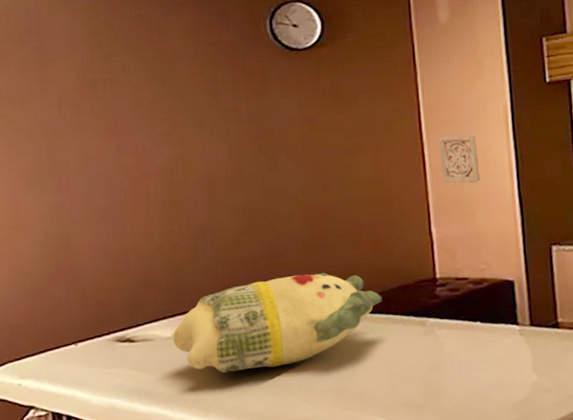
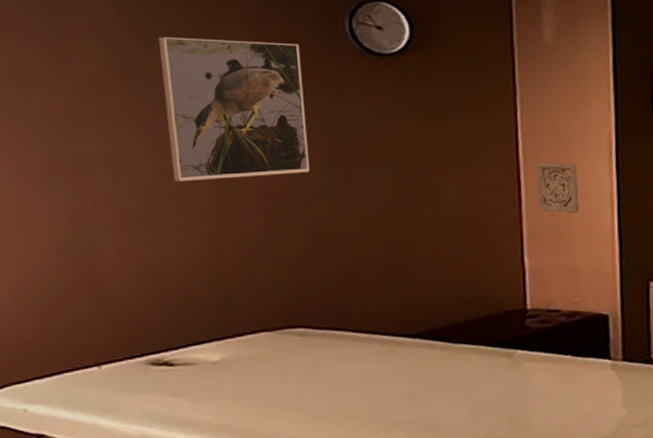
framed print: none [117,47,241,177] -> present [158,37,310,181]
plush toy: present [173,273,383,373] -> none [221,298,467,401]

